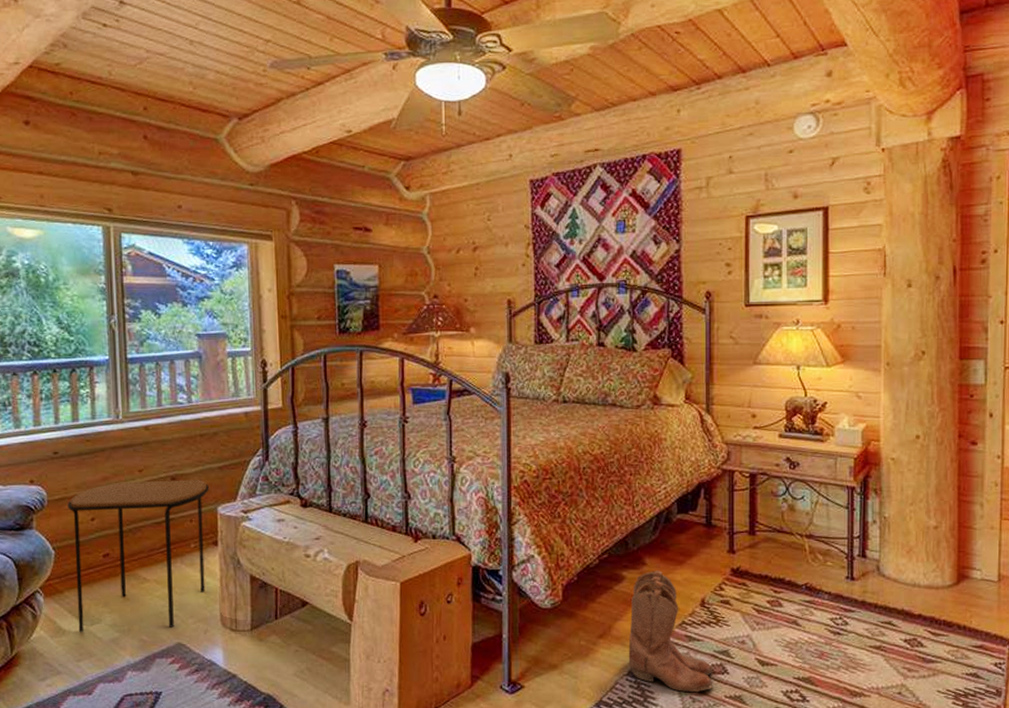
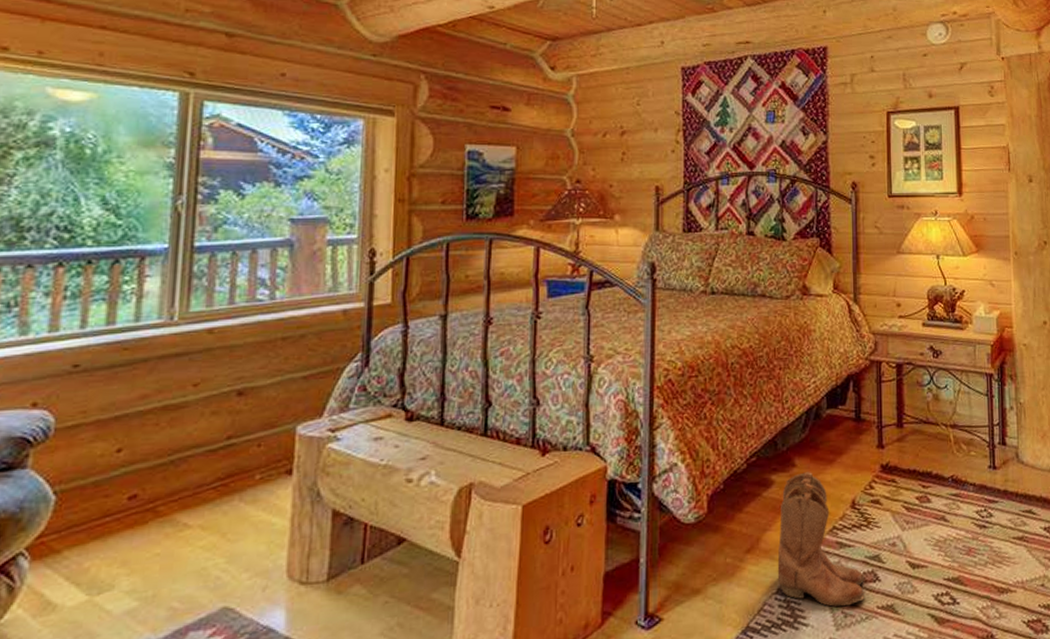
side table: present [68,480,209,633] -> none [77,393,287,607]

